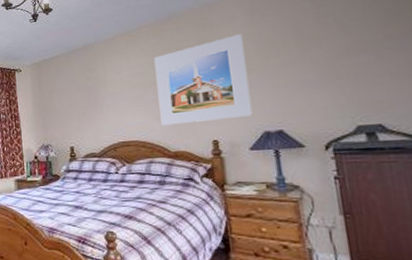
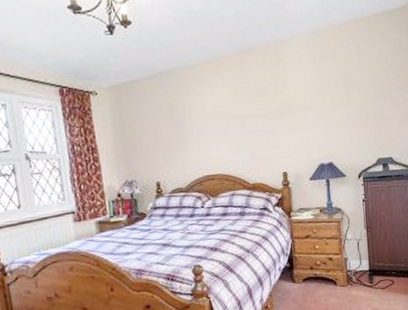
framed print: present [154,34,253,126] -> none [235,73,313,159]

